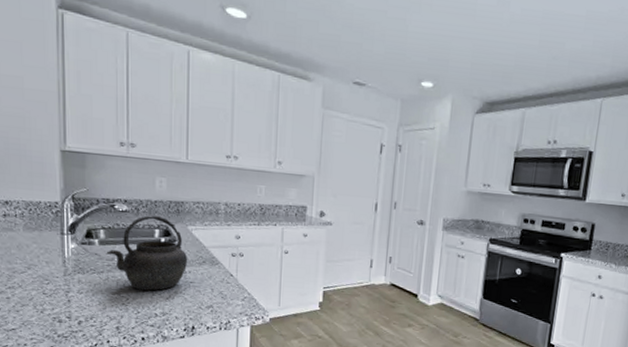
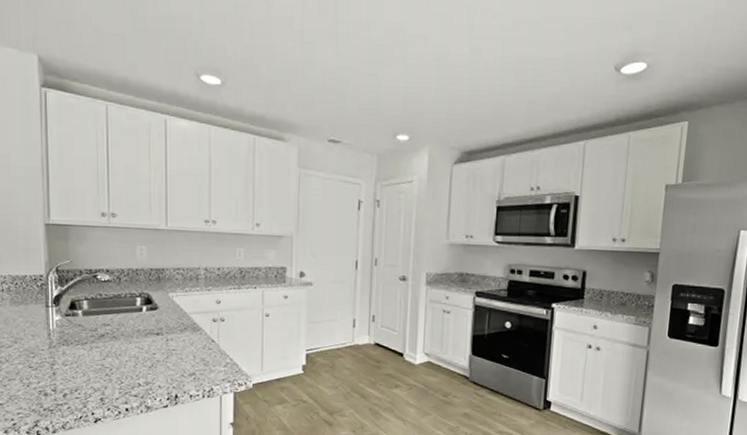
kettle: present [106,215,188,291] -> none [89,284,170,360]

